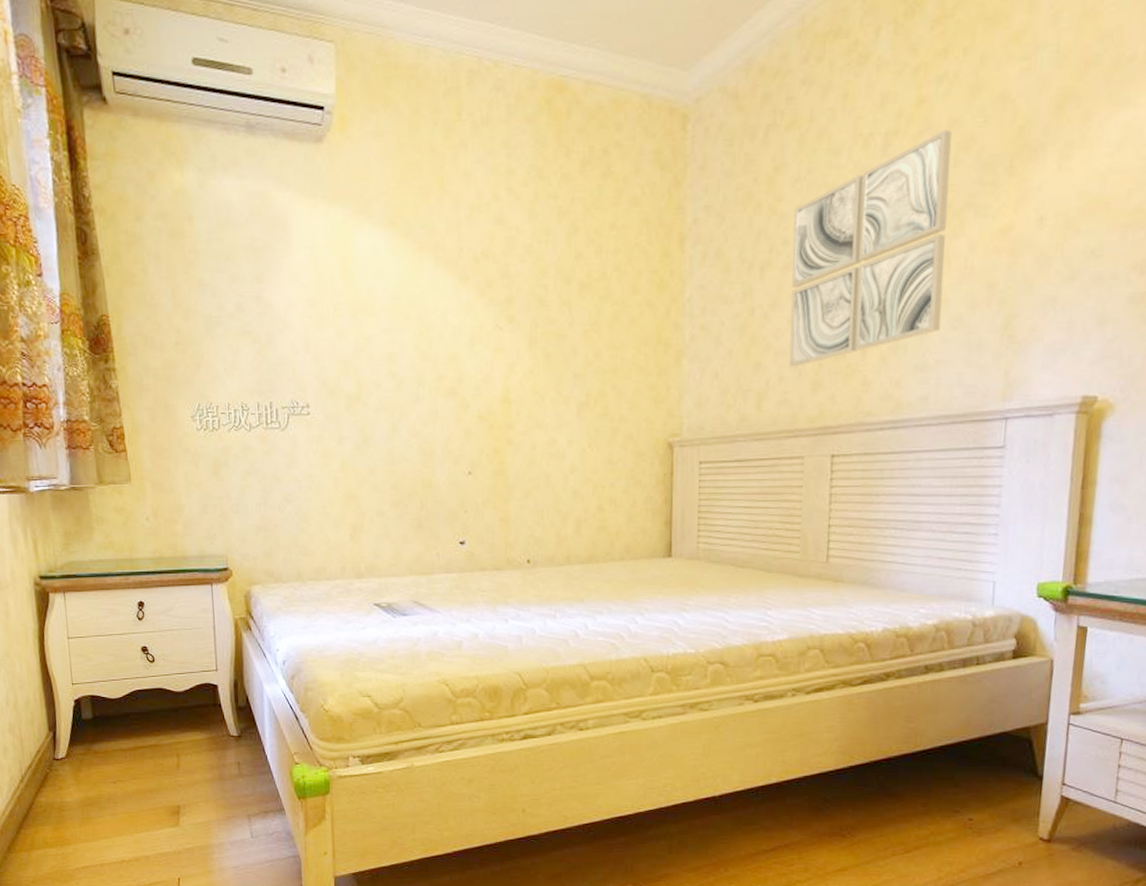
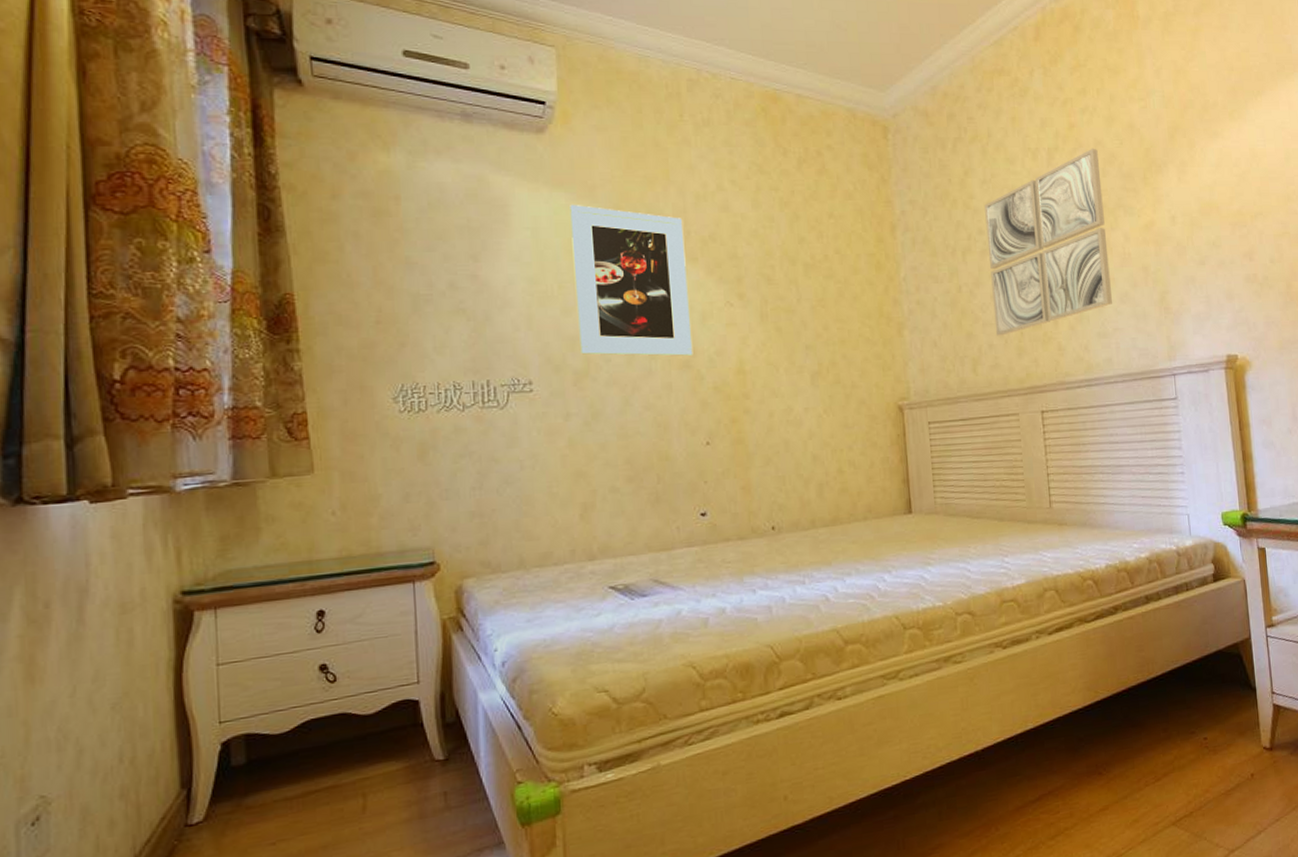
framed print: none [346,221,460,384] -> present [570,205,693,357]

